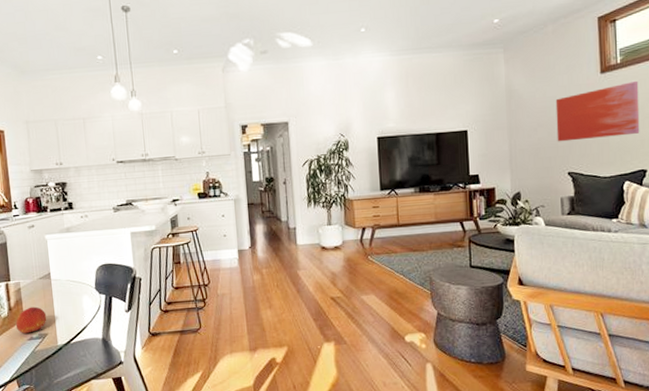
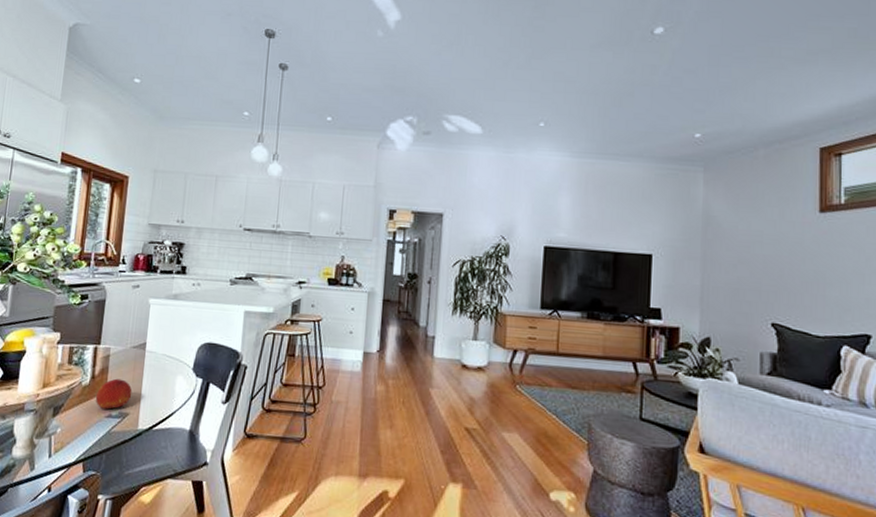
wall art: present [555,80,640,142] -> none [760,227,866,290]

